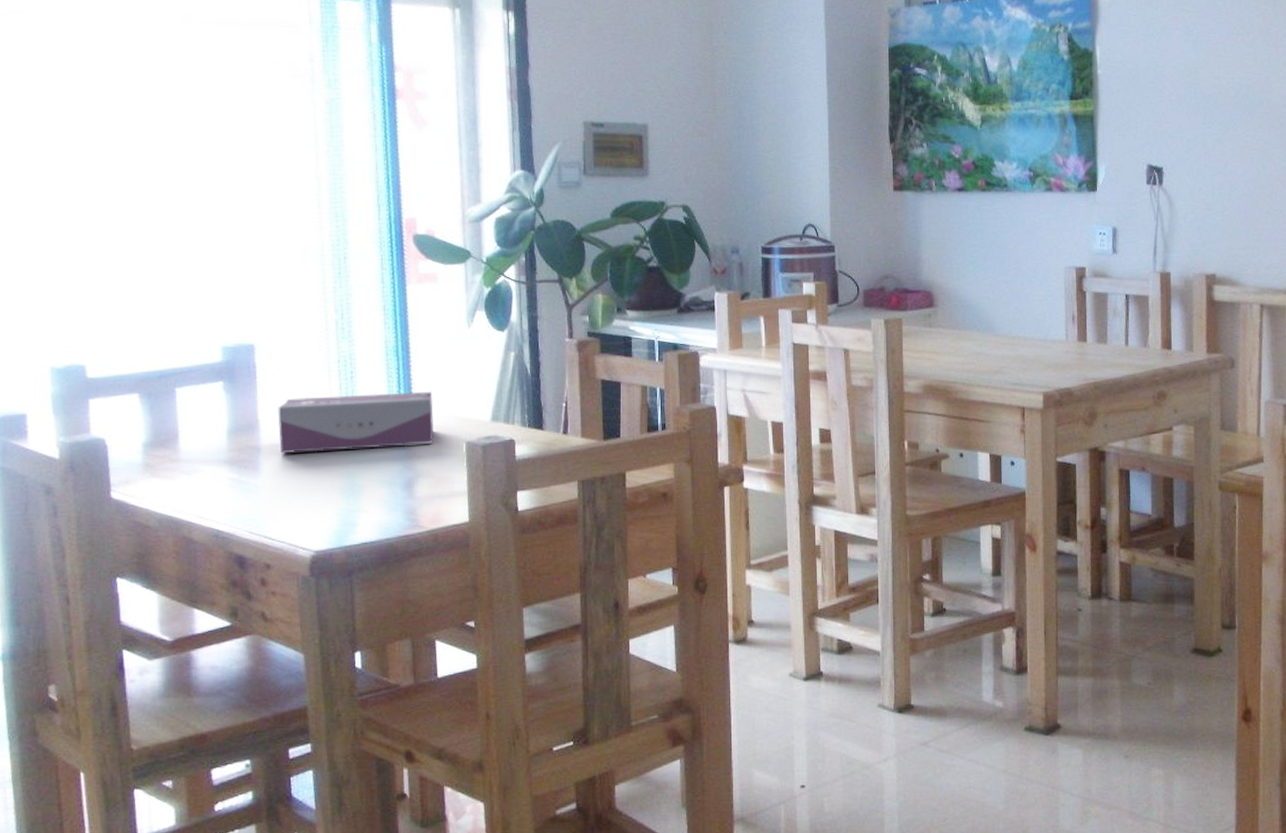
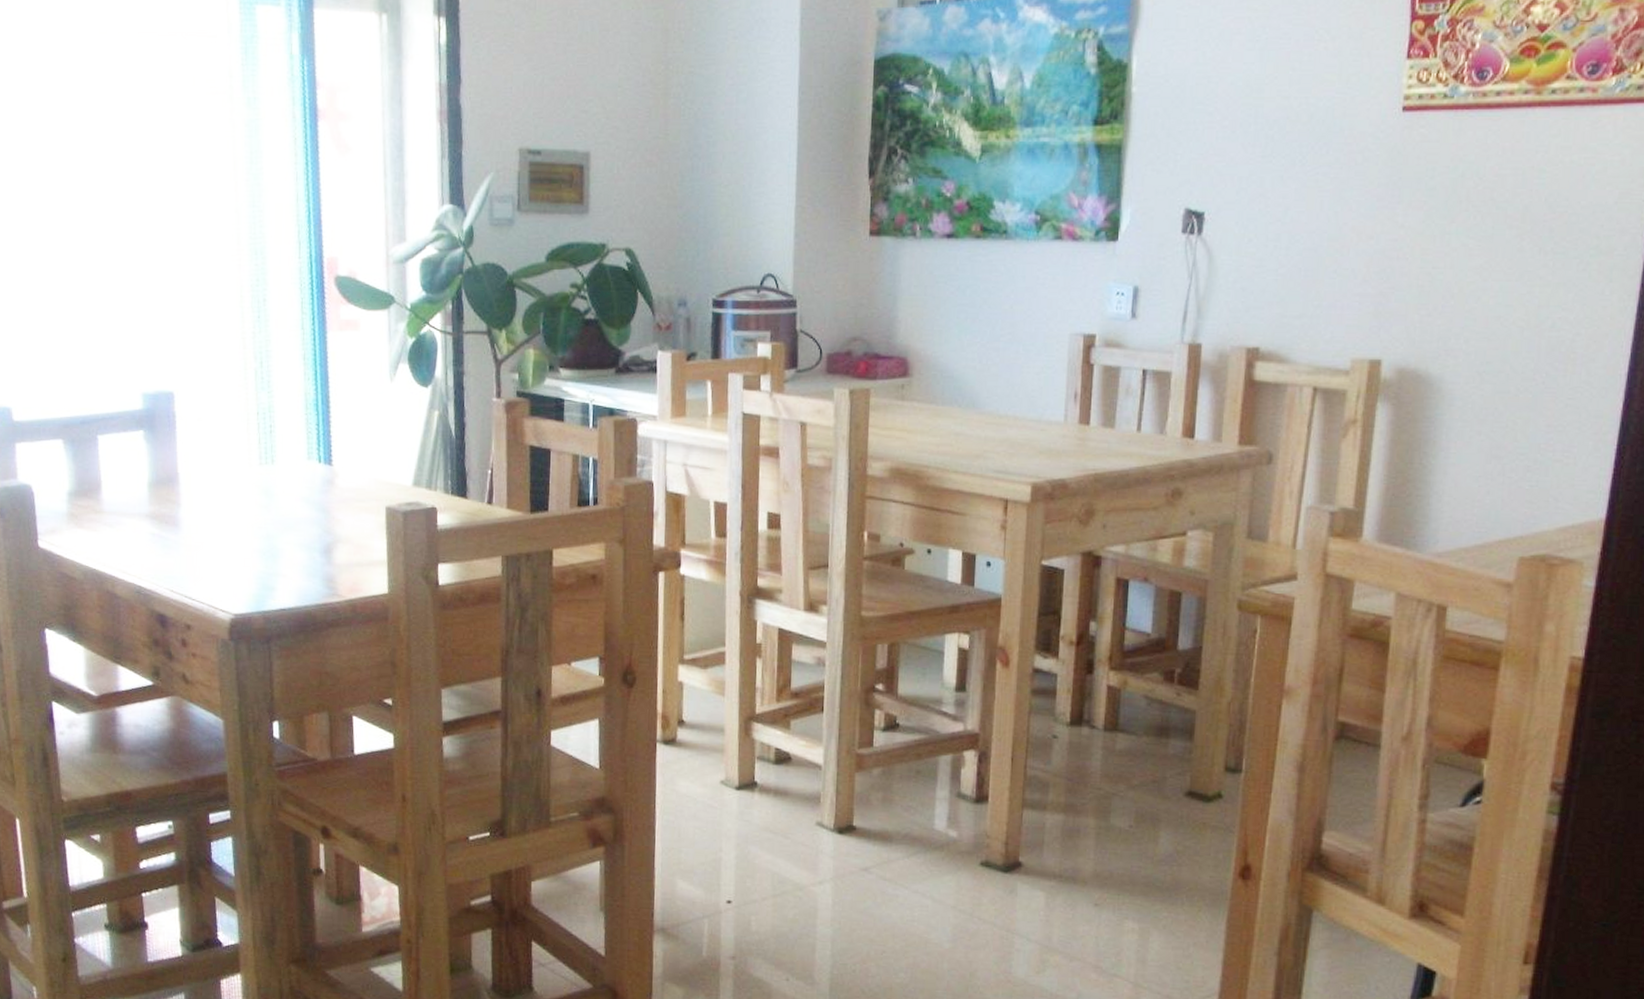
tissue box: present [278,392,433,454] -> none [197,450,353,511]

